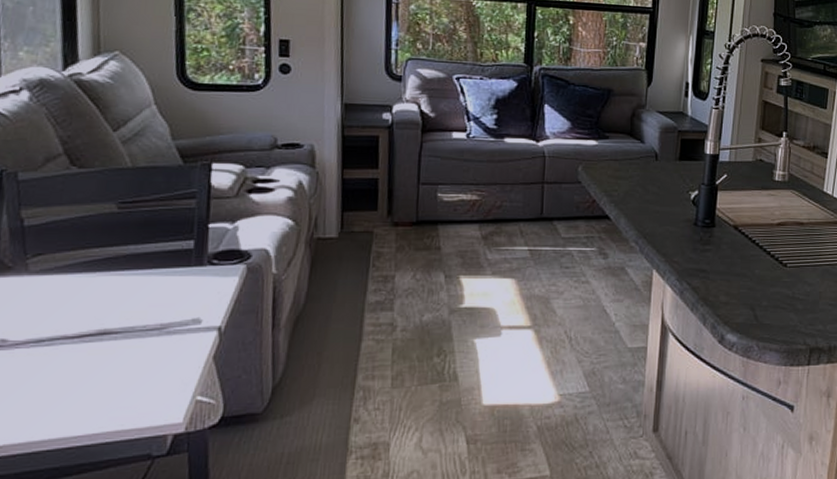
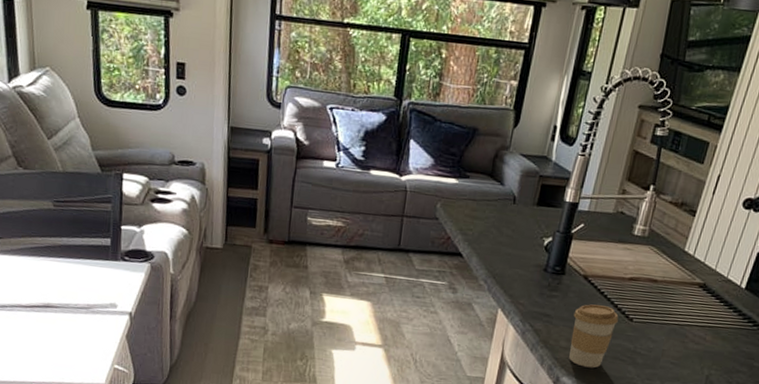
coffee cup: none [729,254,773,321] -> present [569,304,619,368]

